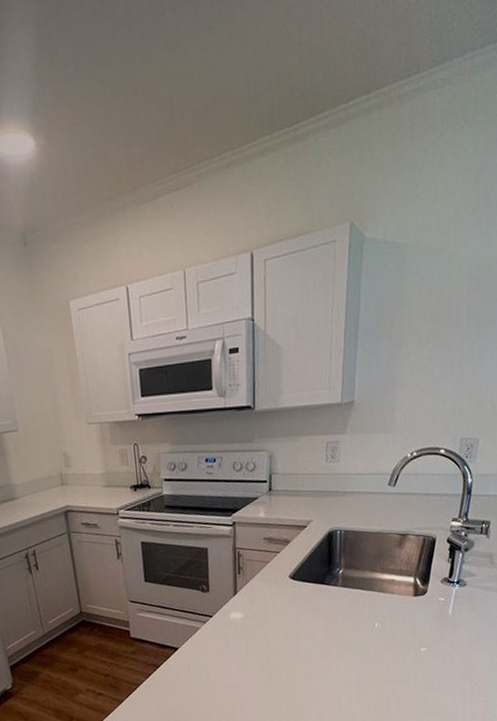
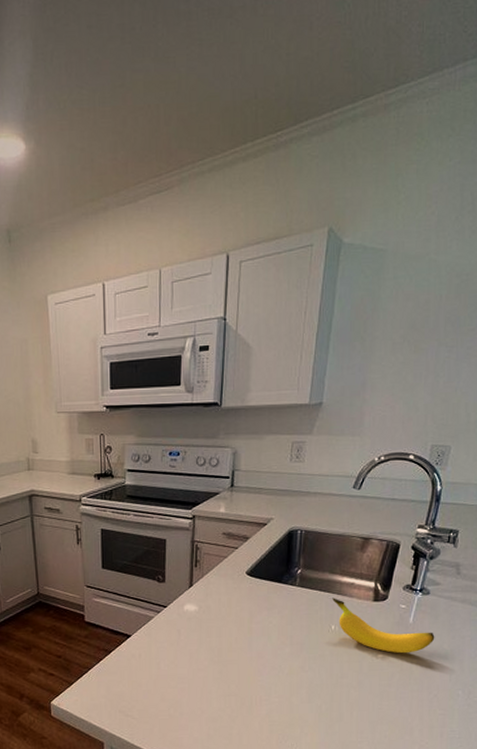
banana: none [374,595,473,646] -> present [332,598,435,654]

